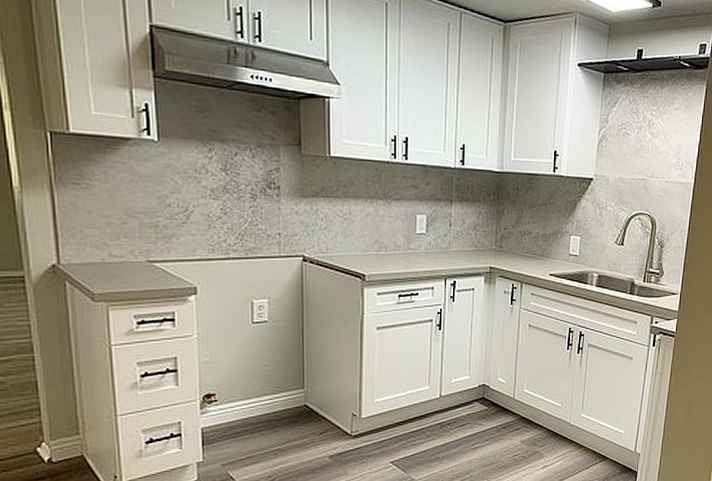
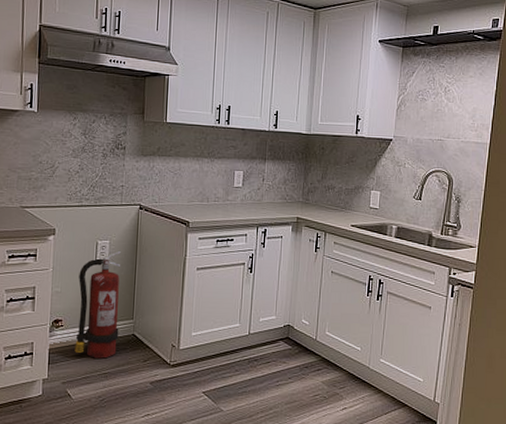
fire extinguisher: none [232,312,288,435] -> present [74,251,121,359]

